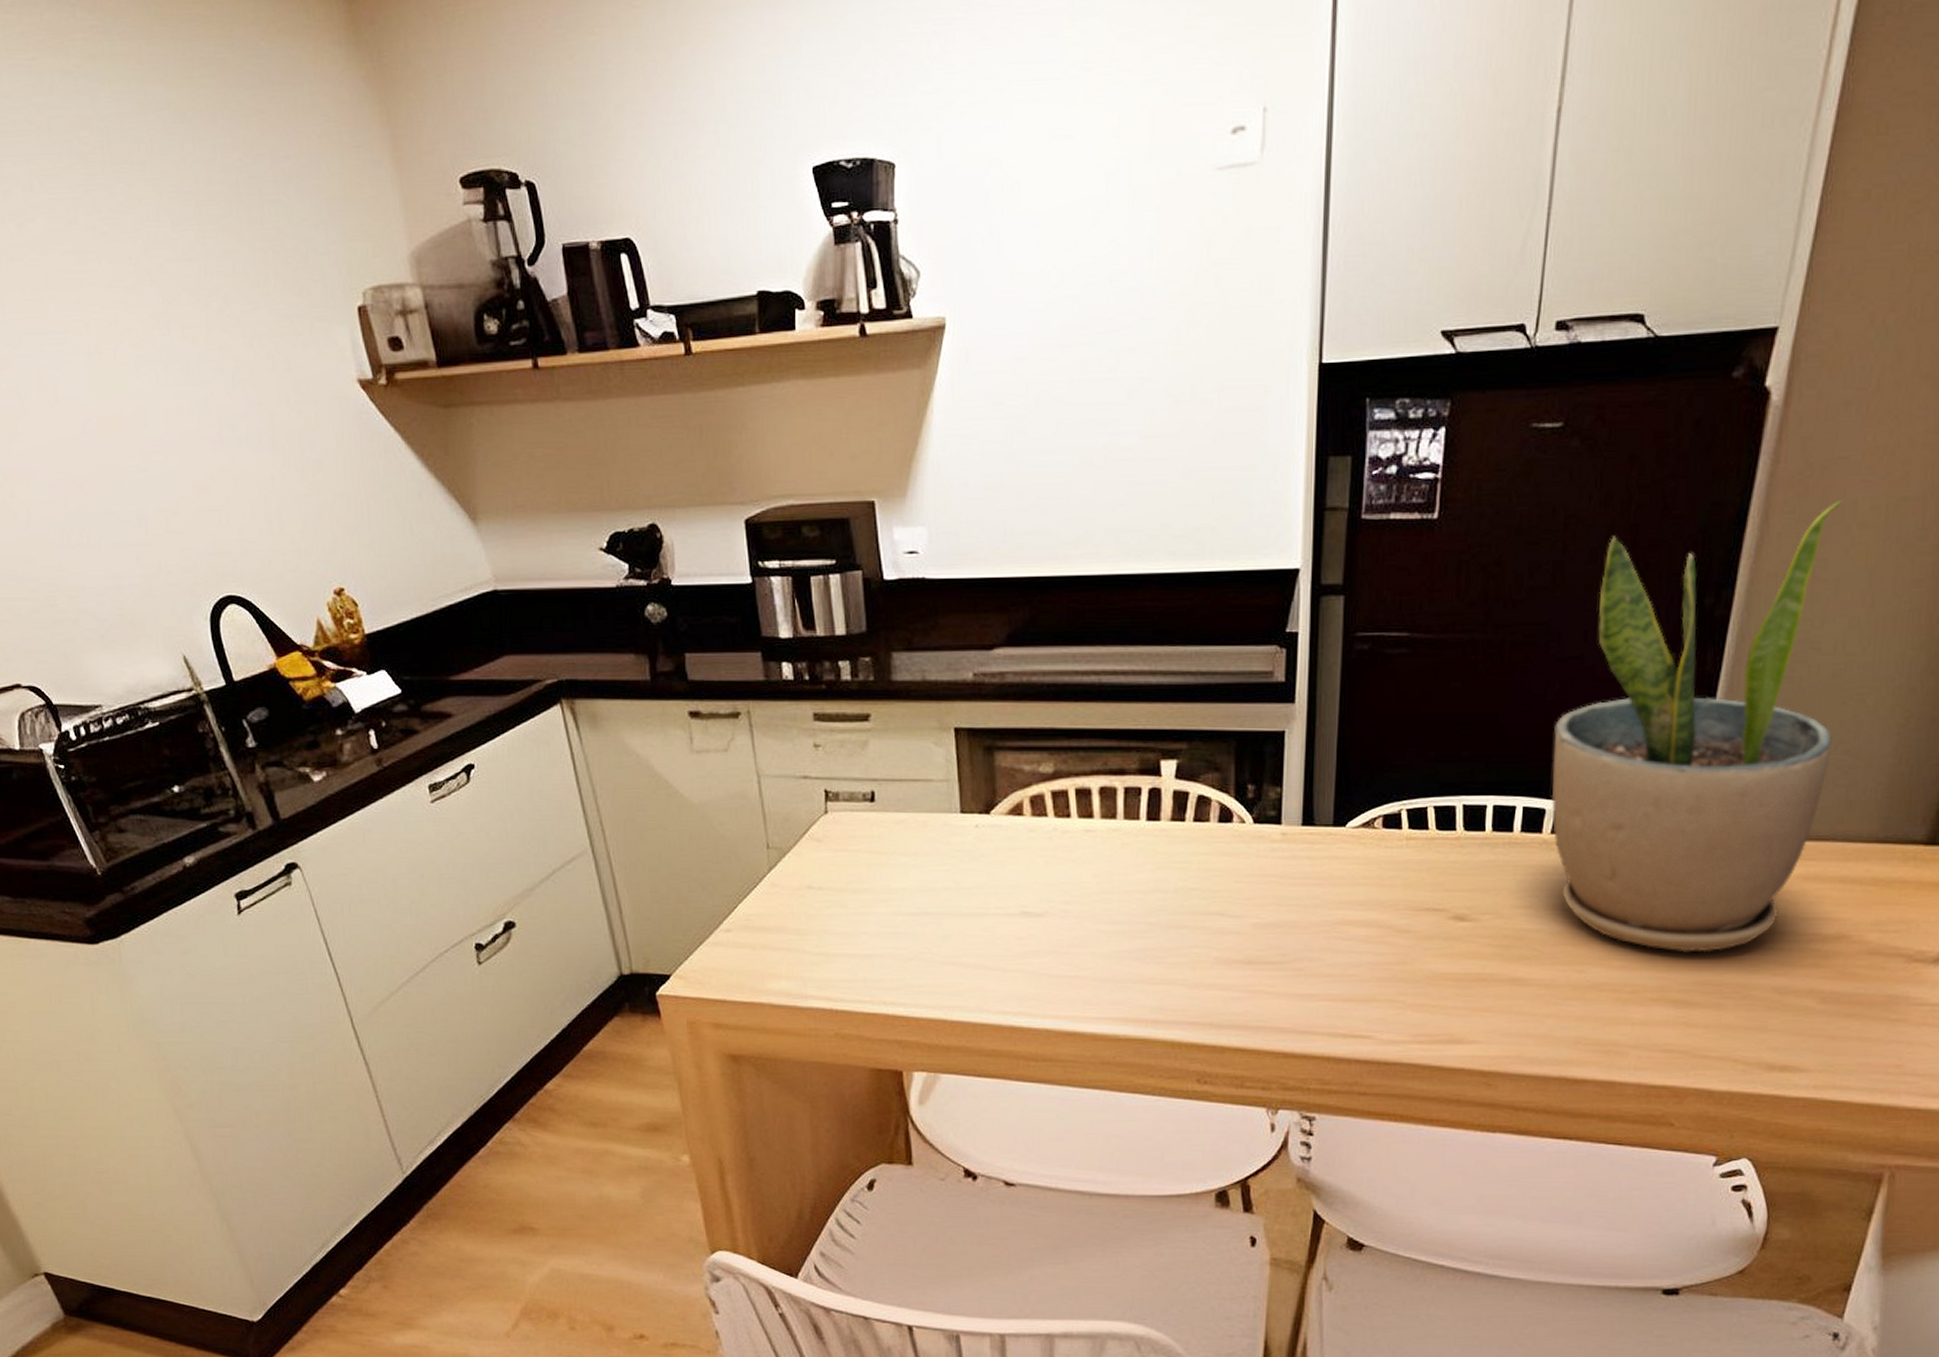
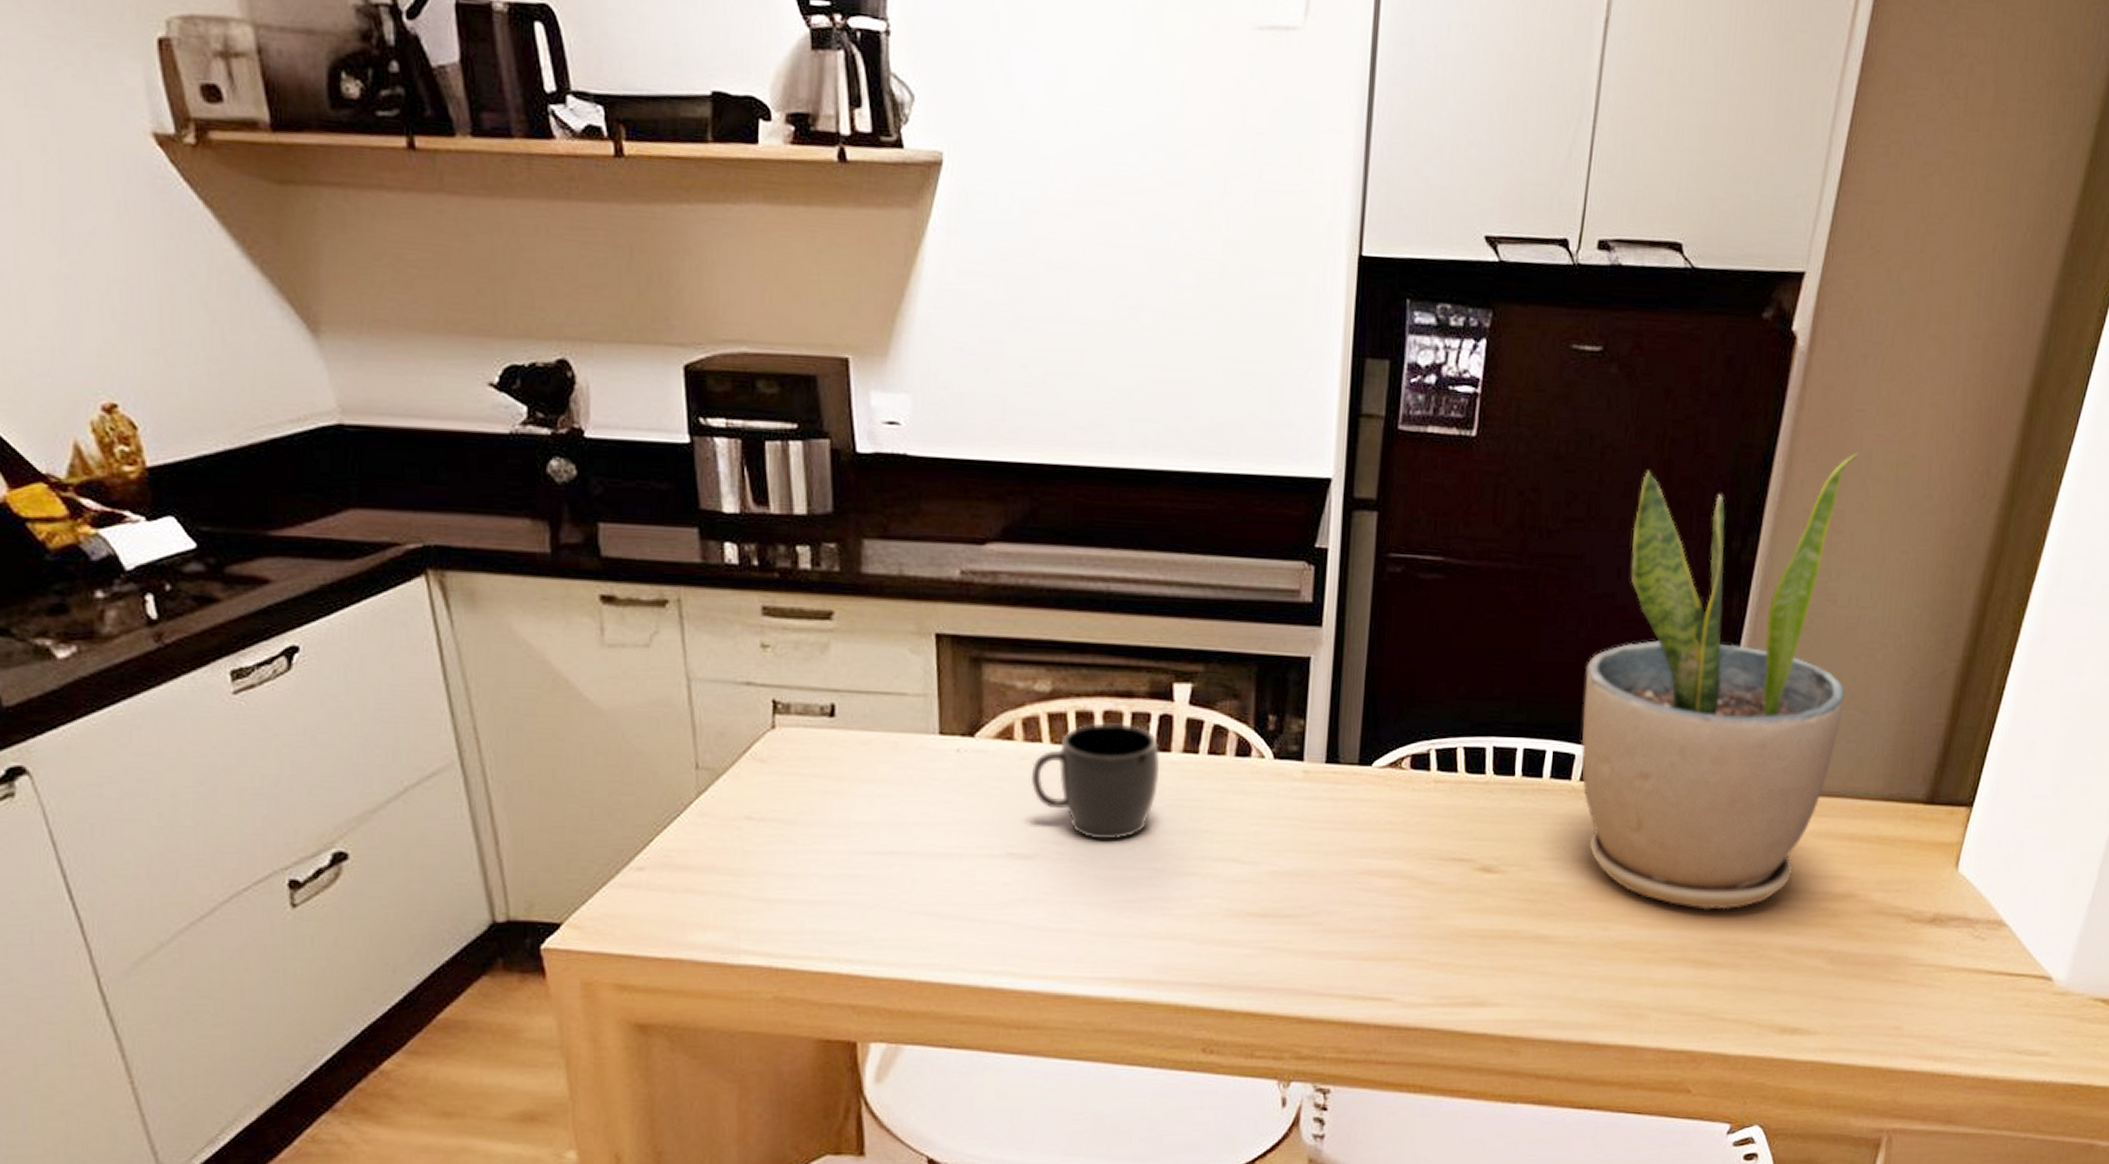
mug: none [1040,797,1151,899] -> present [1032,723,1161,840]

